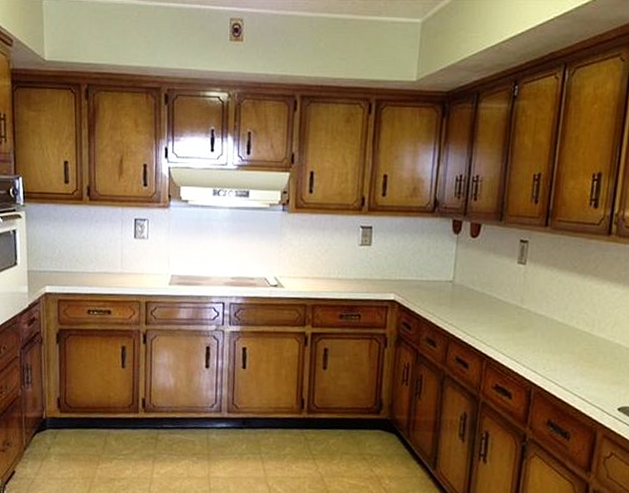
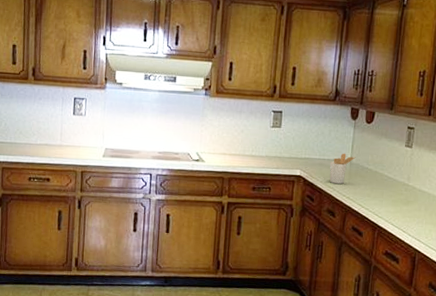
utensil holder: none [428,272,460,308] -> present [329,153,356,184]

